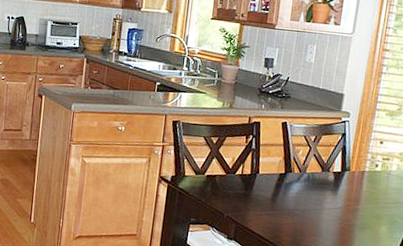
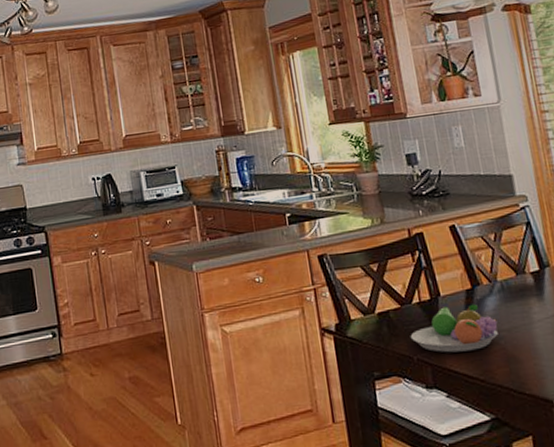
fruit bowl: none [226,182,296,220] -> present [410,303,498,353]

